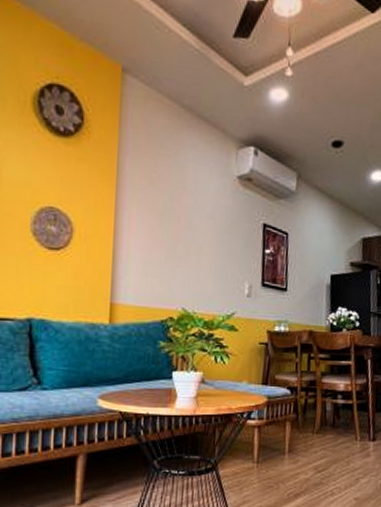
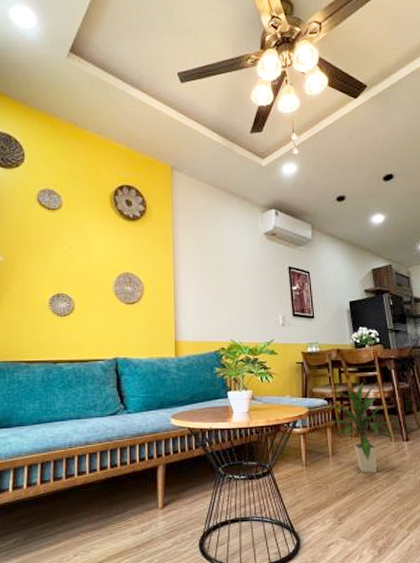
indoor plant: none [290,372,362,474] -> present [330,382,396,473]

